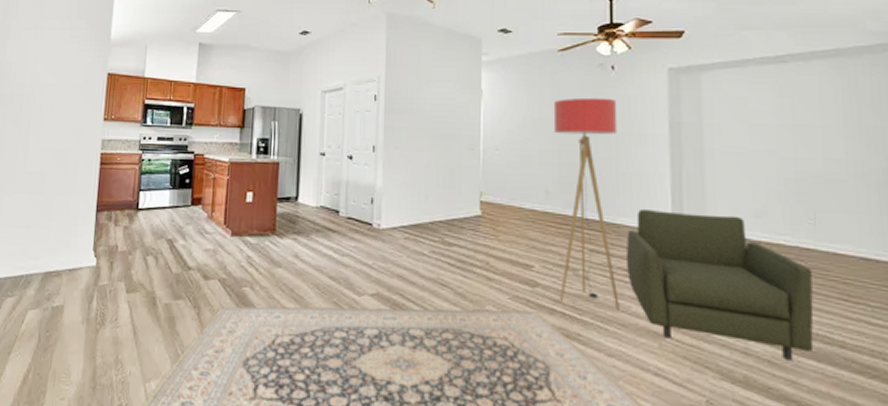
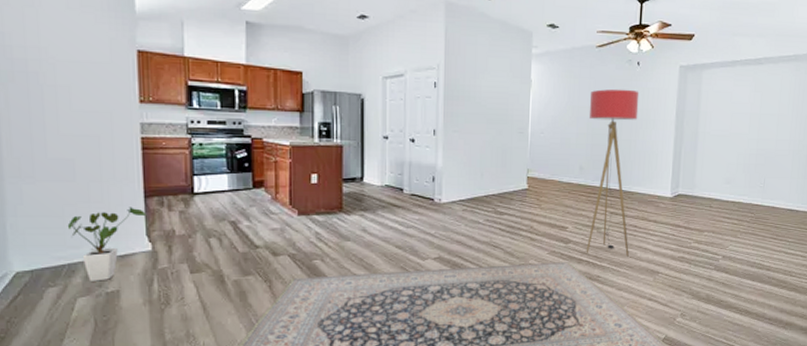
house plant: none [31,220,96,295] -> present [67,207,147,282]
armchair: present [625,209,814,360] -> none [636,180,757,281]

